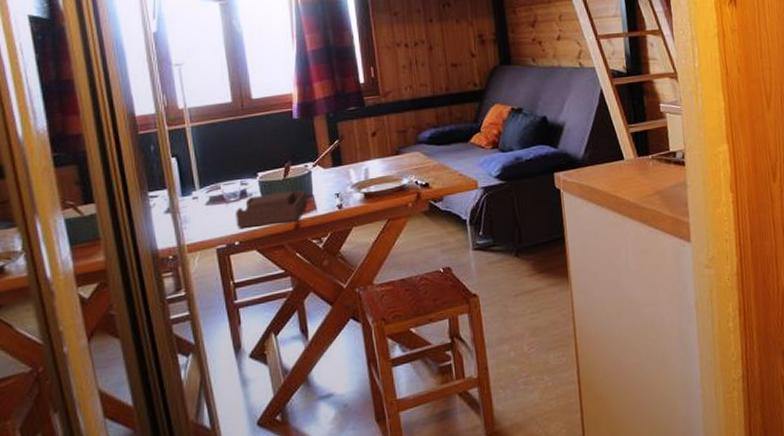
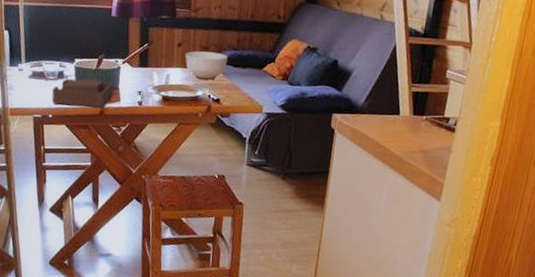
bowl: none [381,133,430,166] -> present [184,50,229,80]

